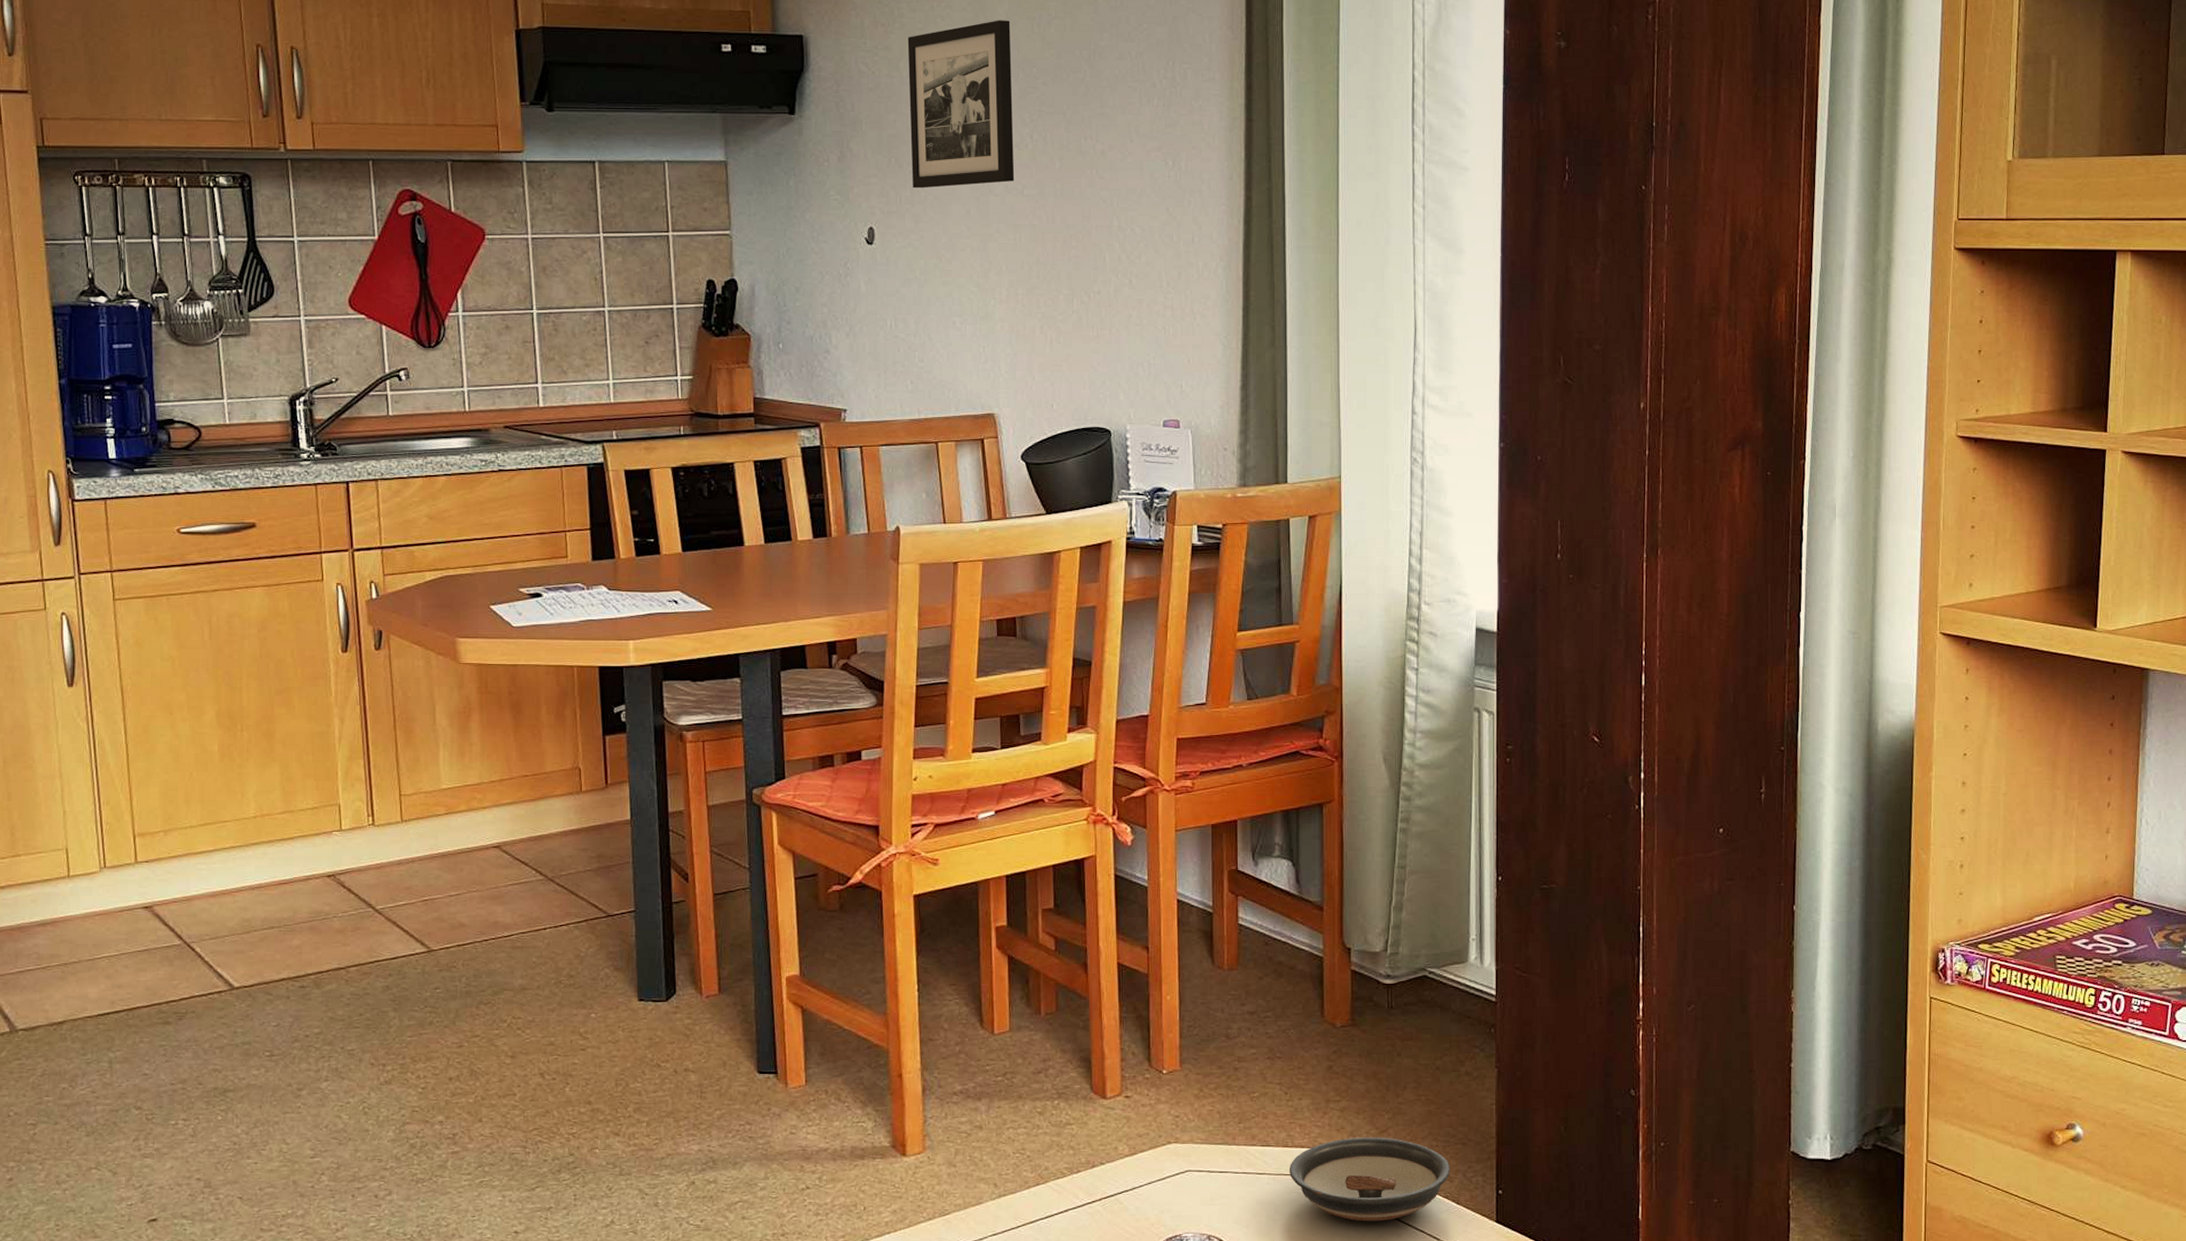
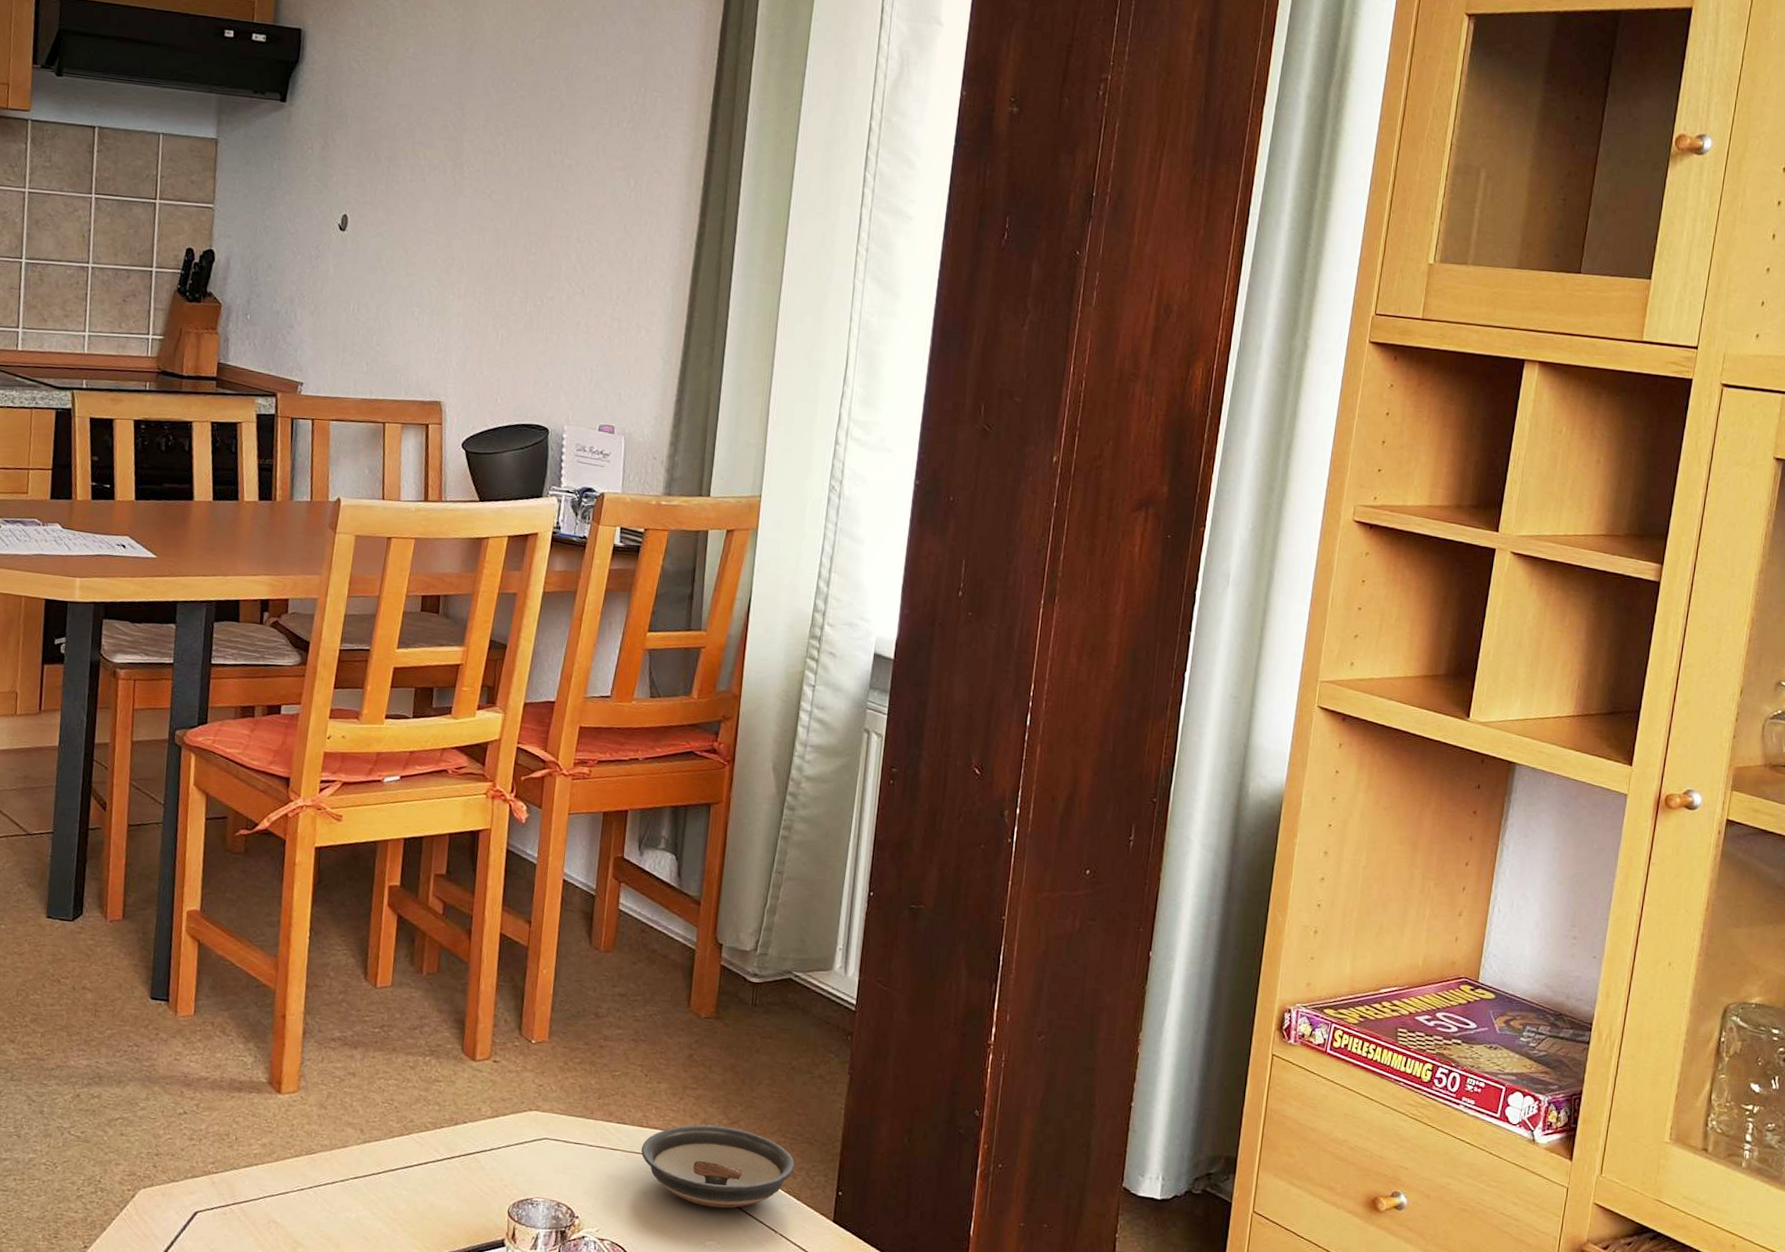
picture frame: present [907,20,1015,189] -> none [388,33,497,186]

